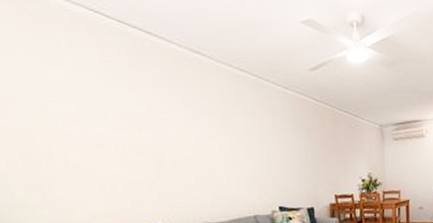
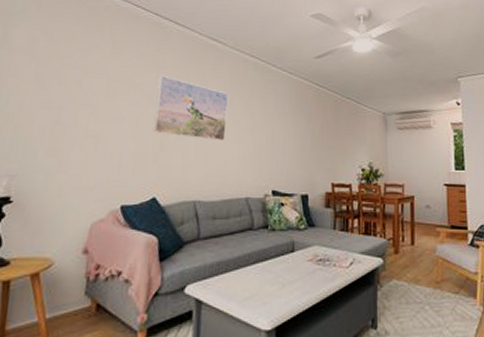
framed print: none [139,95,225,163] -> present [152,75,230,141]

